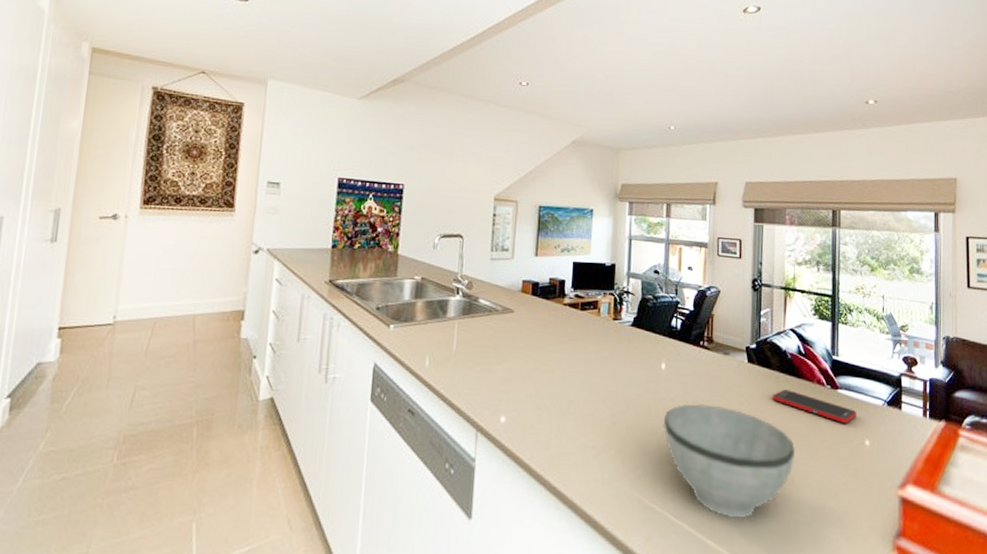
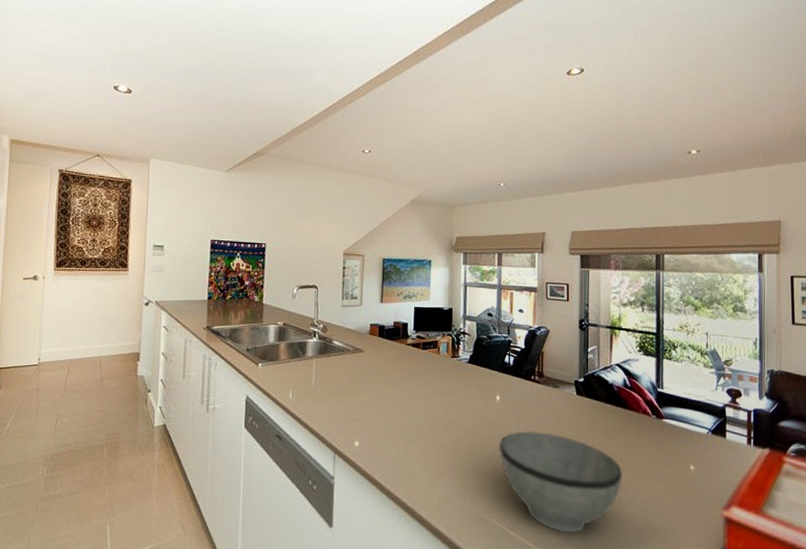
cell phone: present [773,389,857,423] -> none [600,419,682,450]

